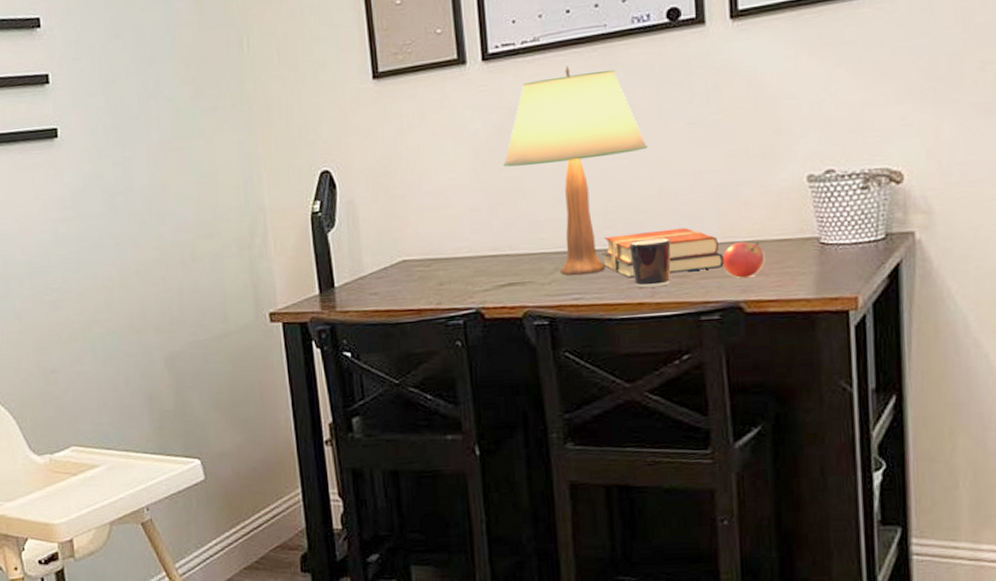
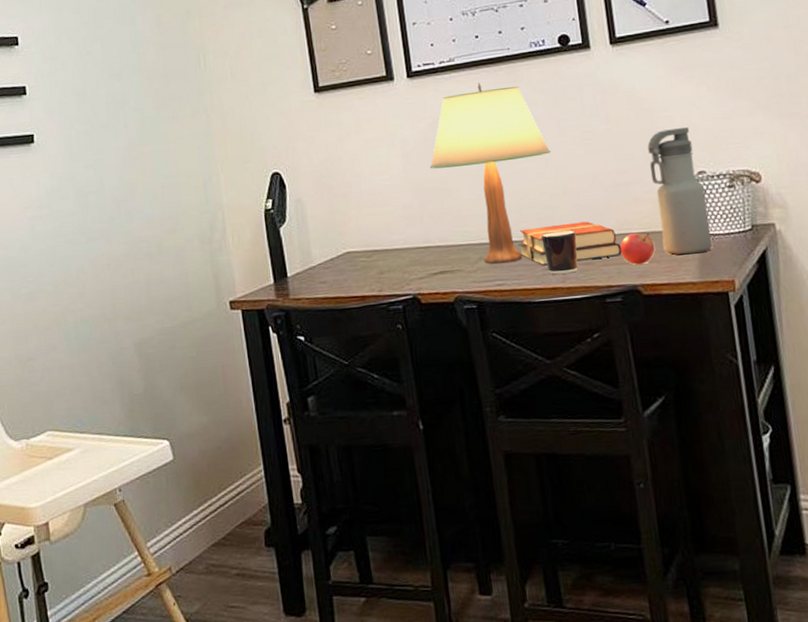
water bottle: none [766,118,835,268] -> present [647,127,713,255]

